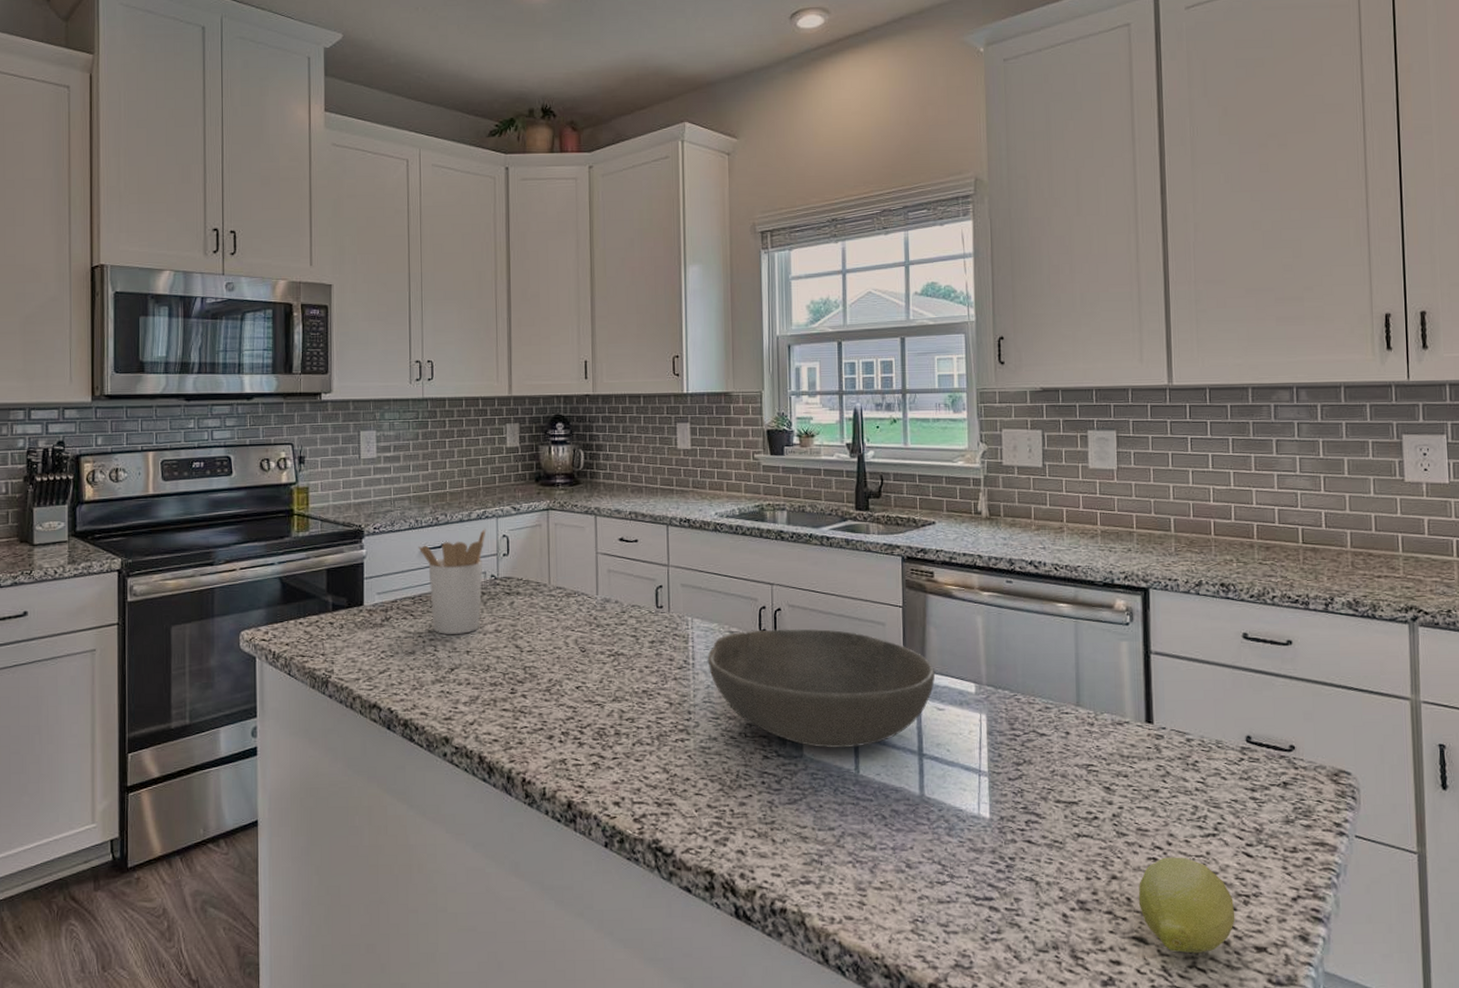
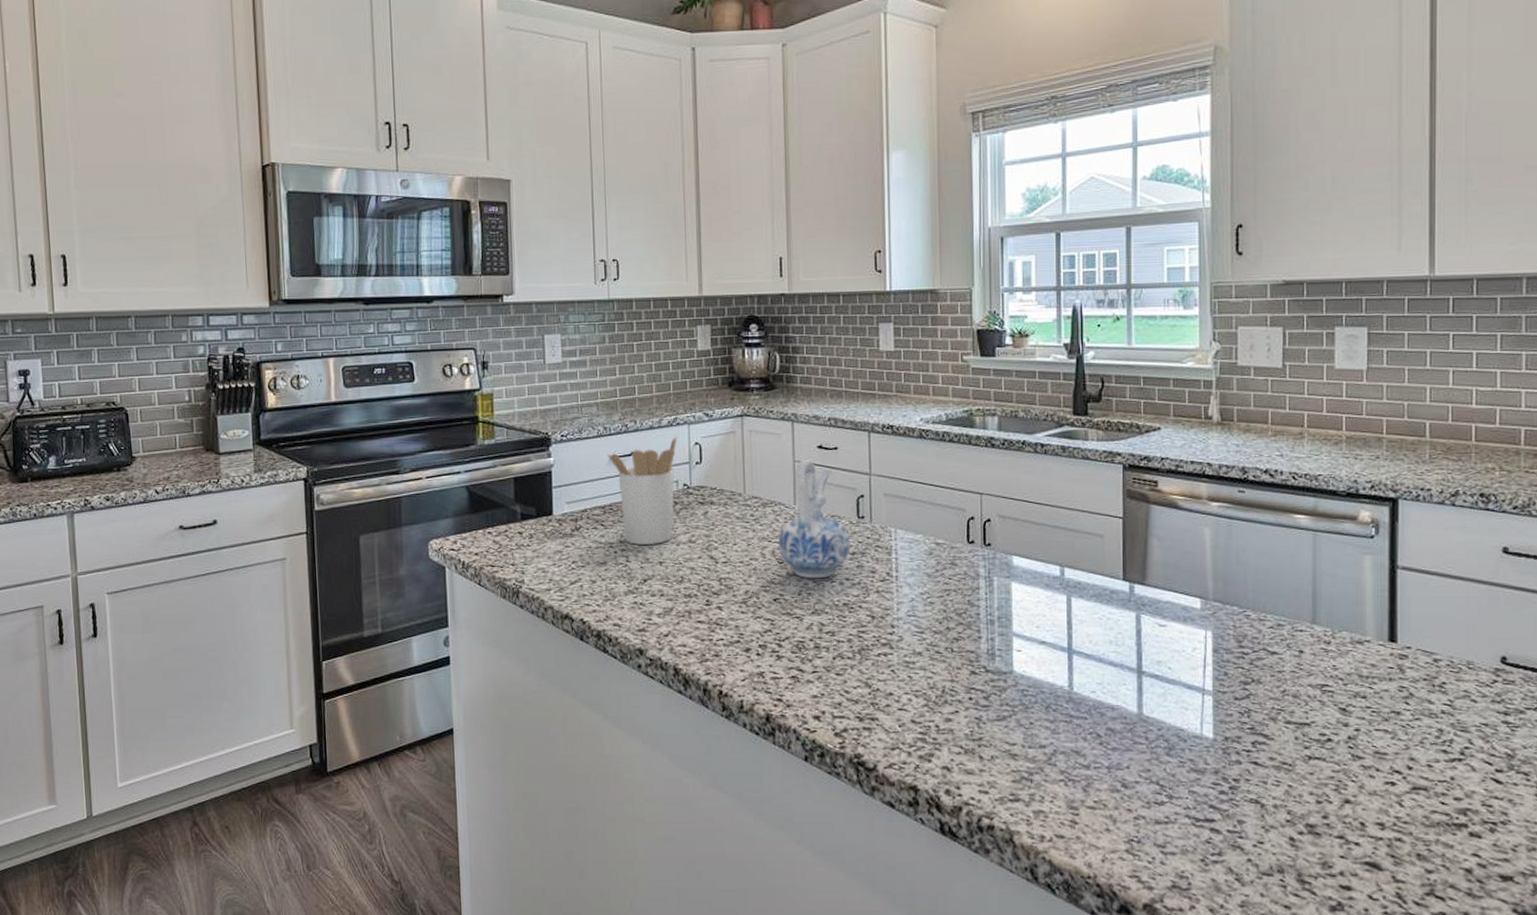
ceramic pitcher: none [580,551,650,667] -> present [778,459,851,579]
bowl: present [707,628,936,749] -> none [912,540,1158,665]
fruit: present [1138,857,1235,954] -> none [1373,782,1480,881]

